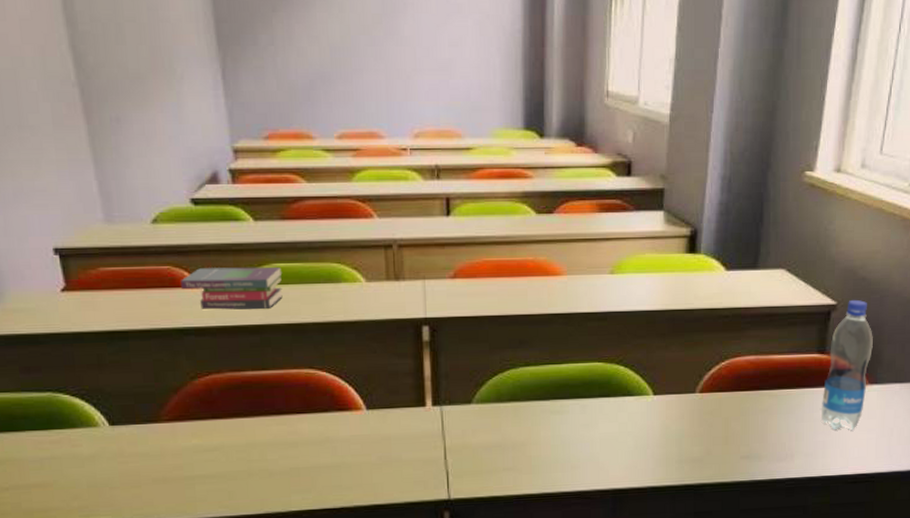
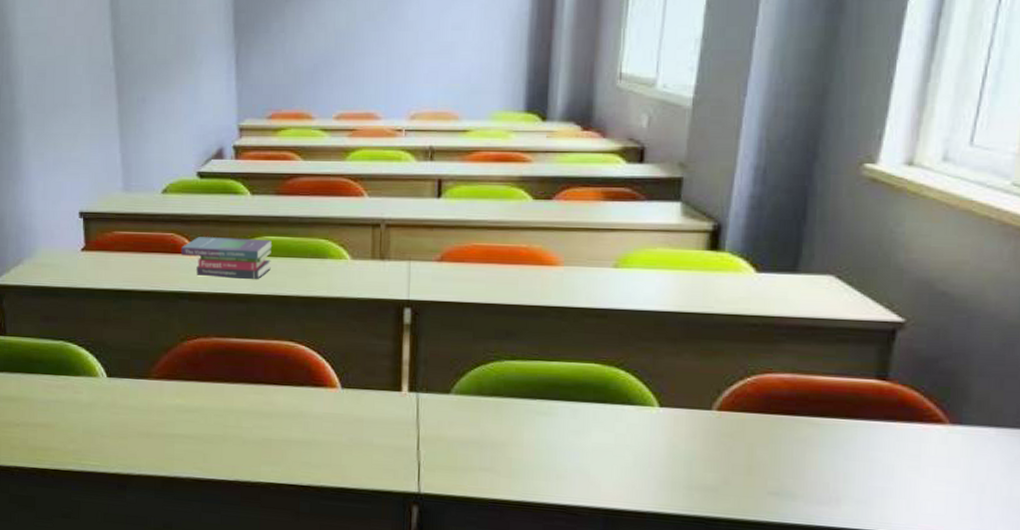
bottle: present [821,299,873,430] -> none [880,317,957,478]

